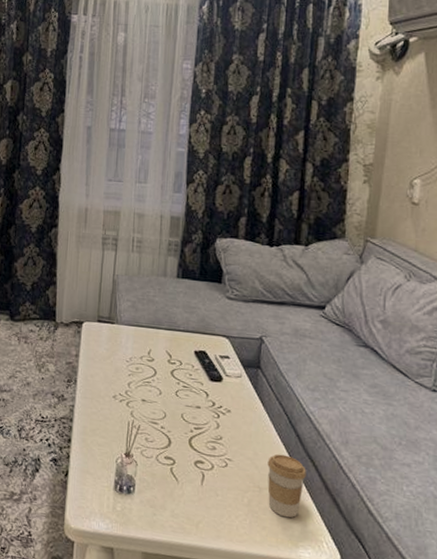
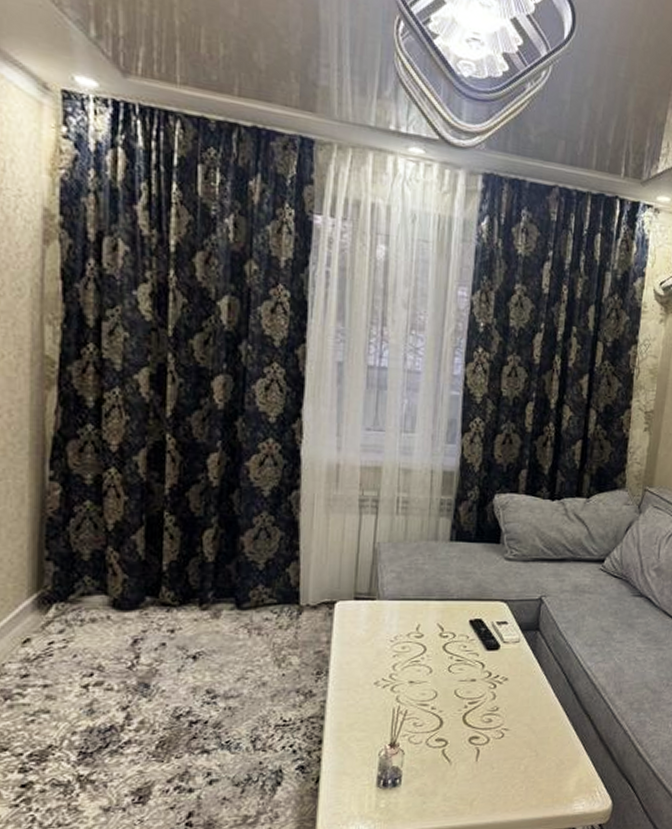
coffee cup: present [267,454,306,518] -> none [544,714,582,776]

